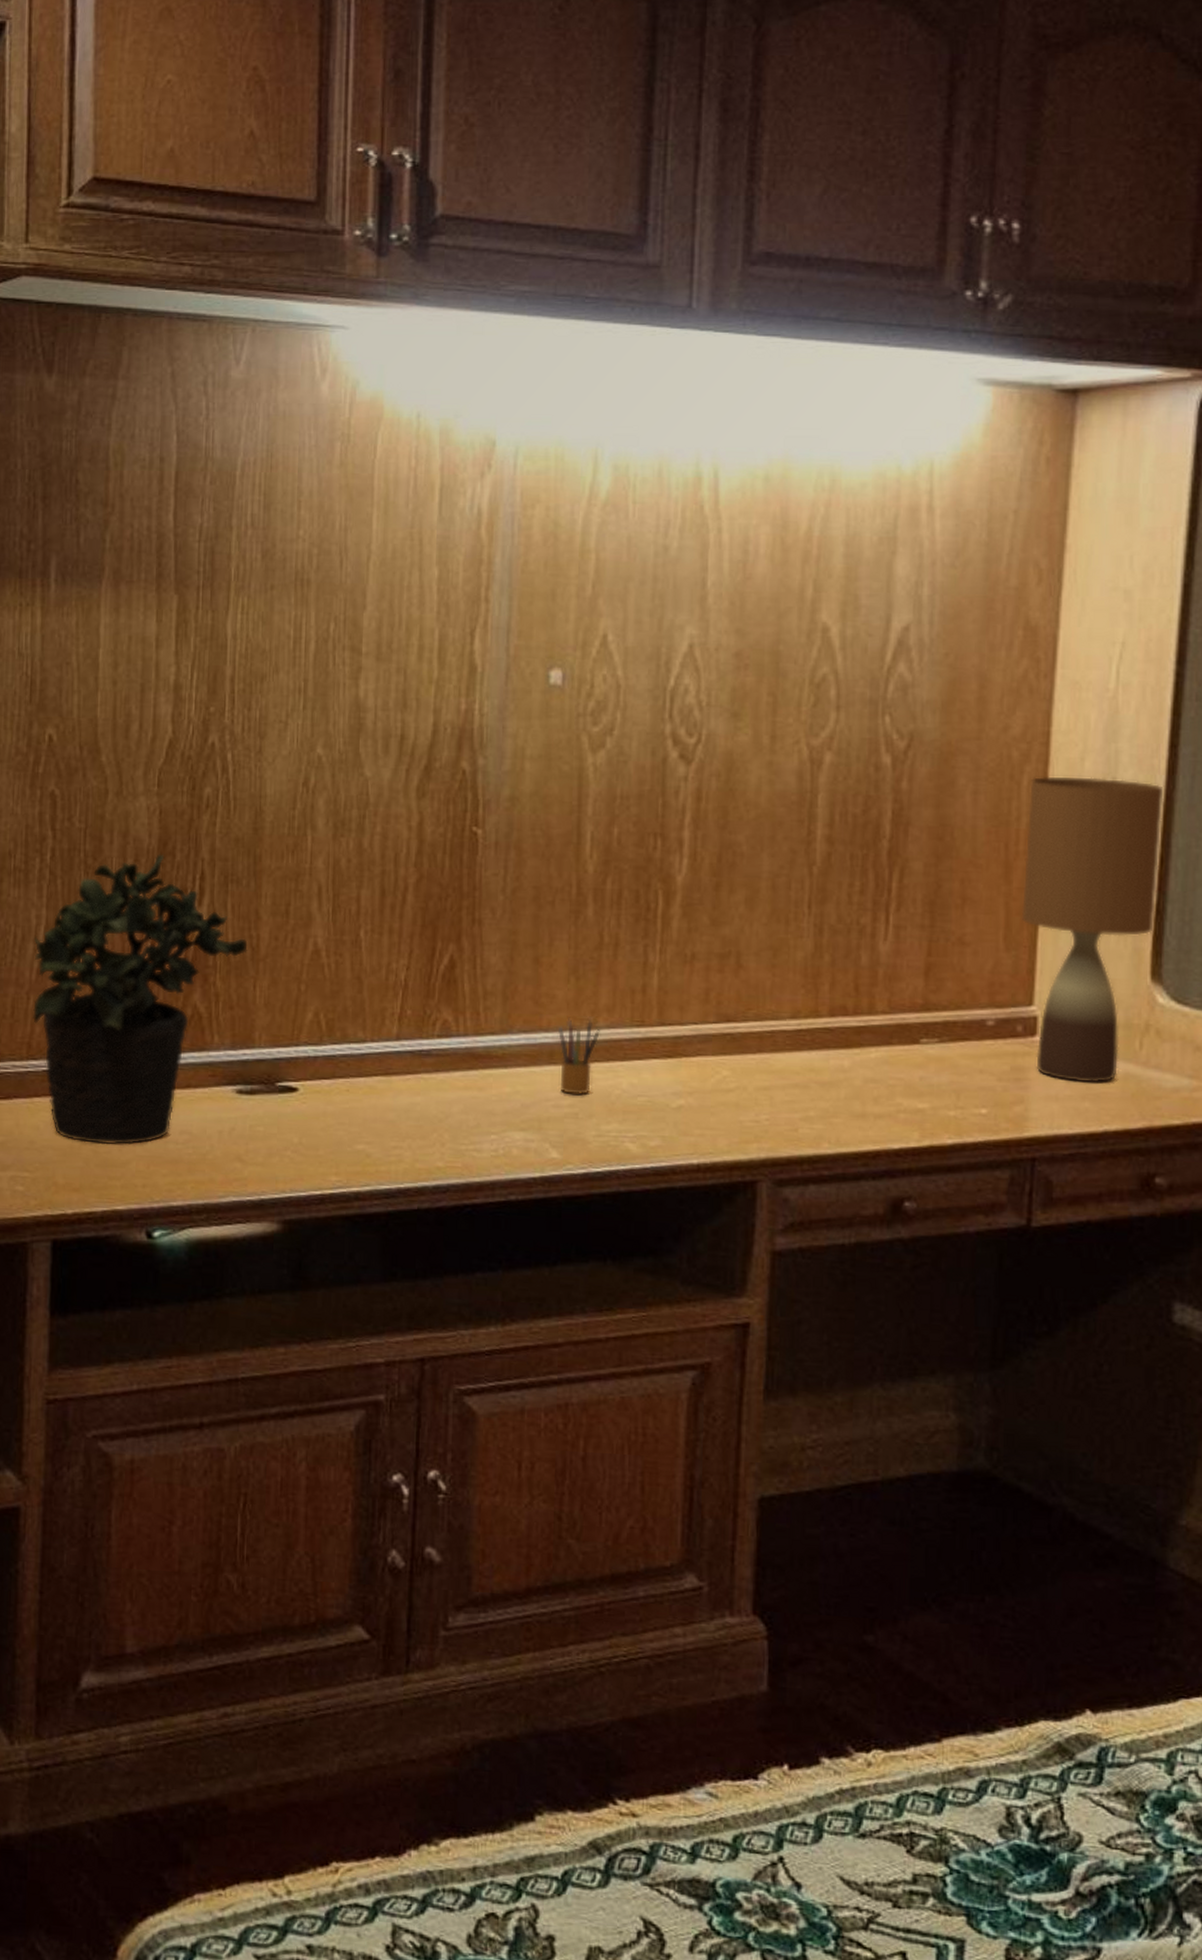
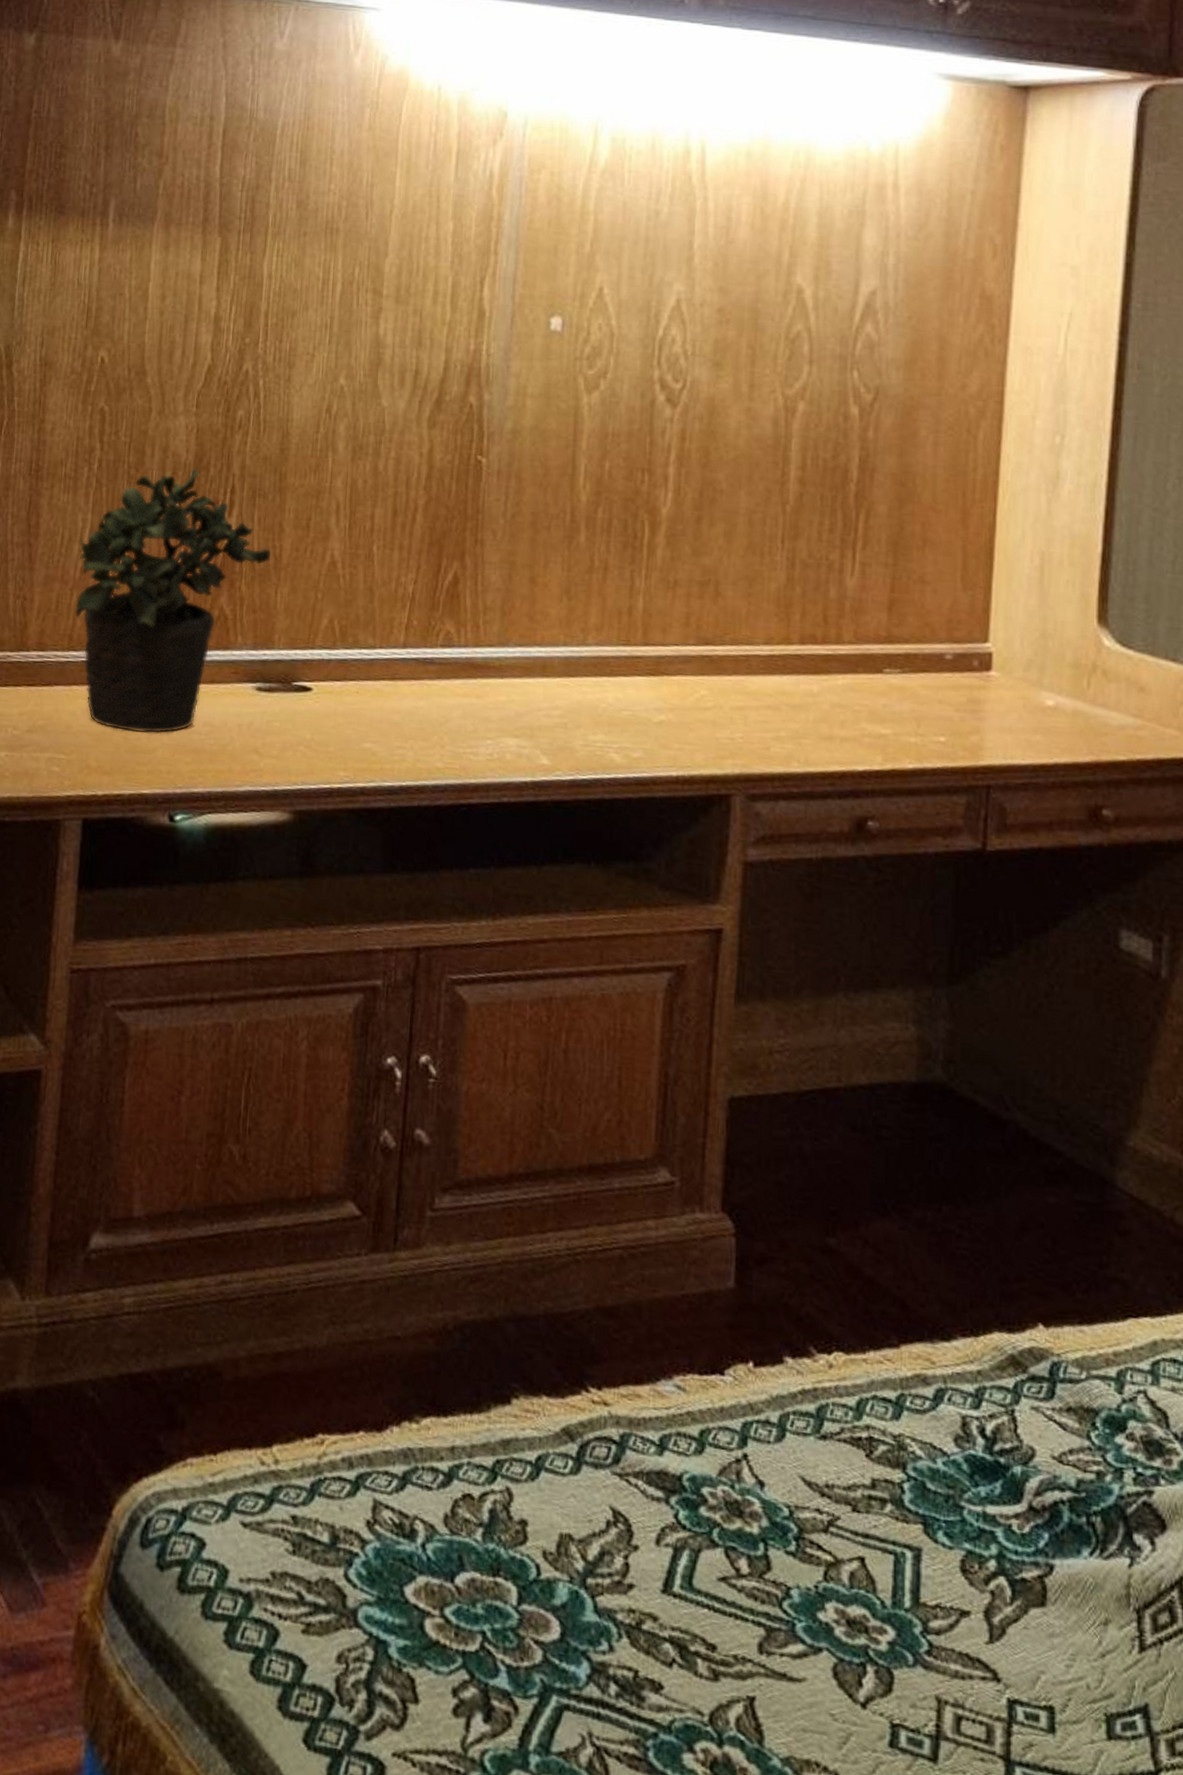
pencil box: present [557,1017,600,1096] -> none [550,633,589,707]
table lamp: present [1021,776,1164,1083] -> none [977,431,1109,718]

